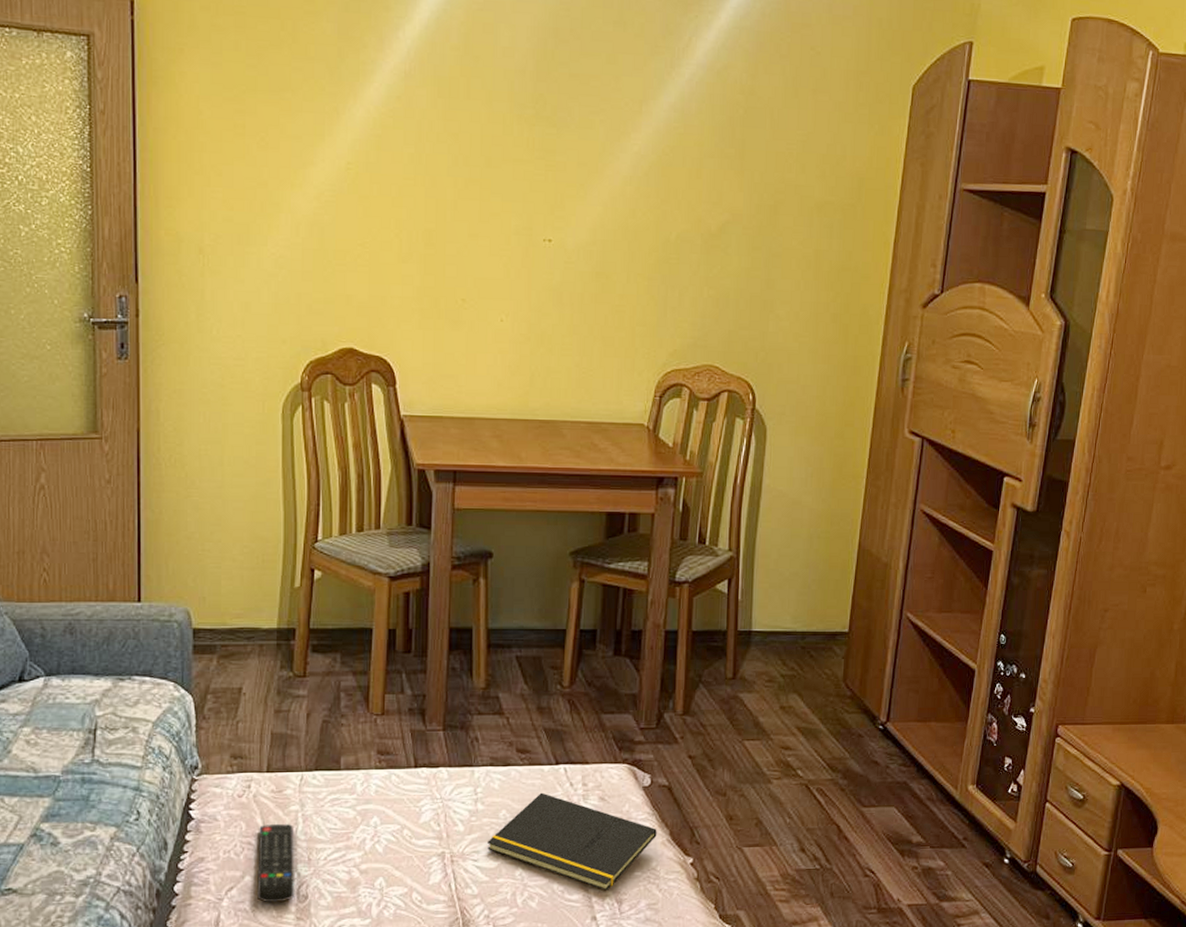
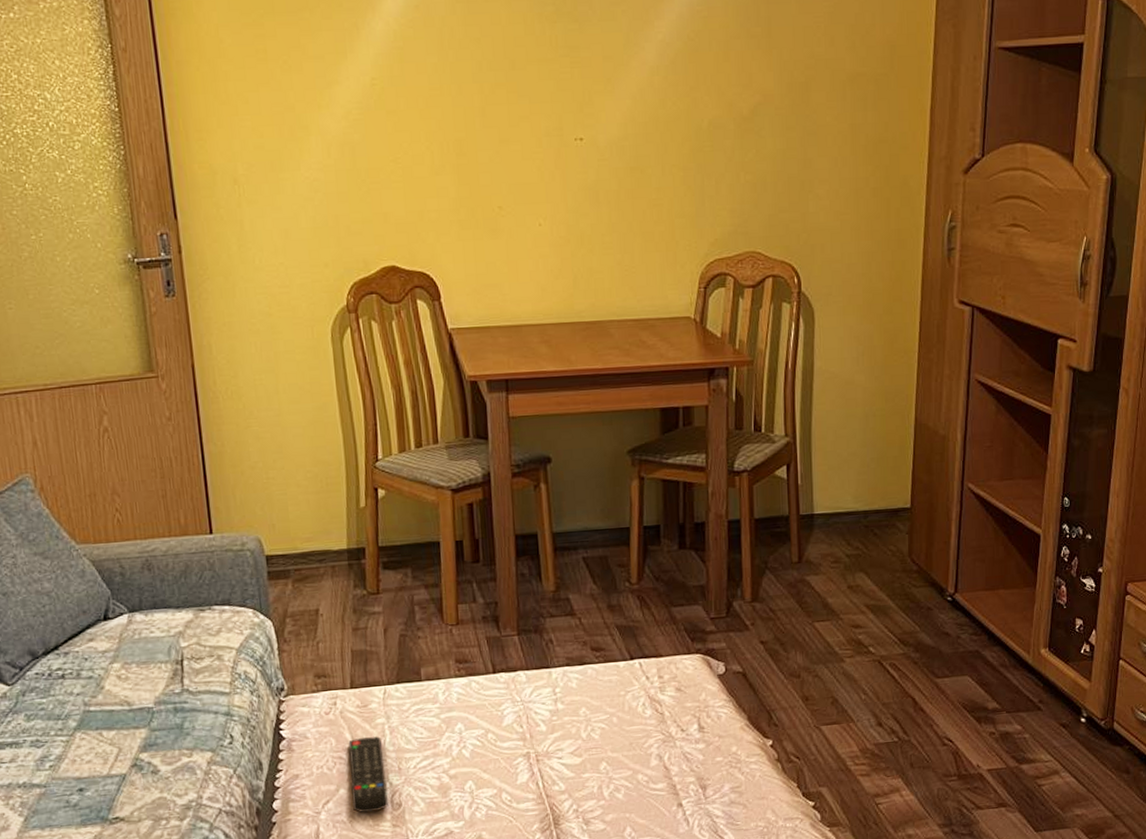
notepad: present [487,792,657,891] -> none [570,688,735,778]

